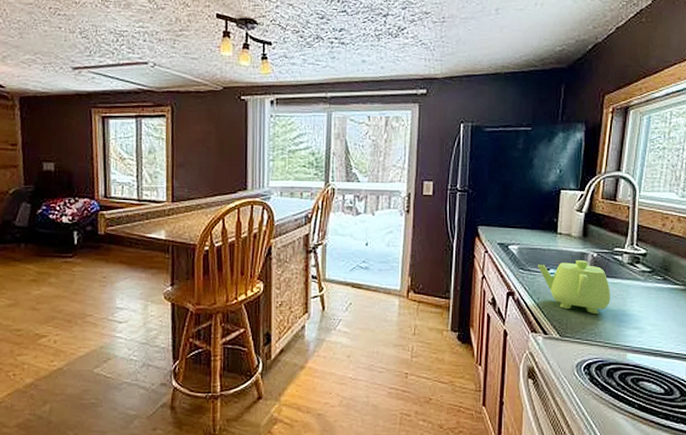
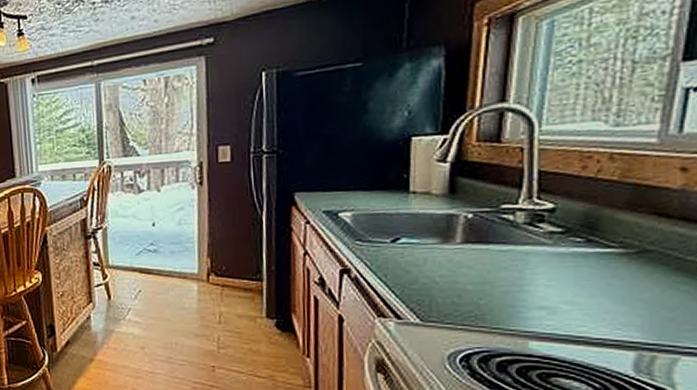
teapot: present [538,260,610,315] -> none [382,224,497,293]

